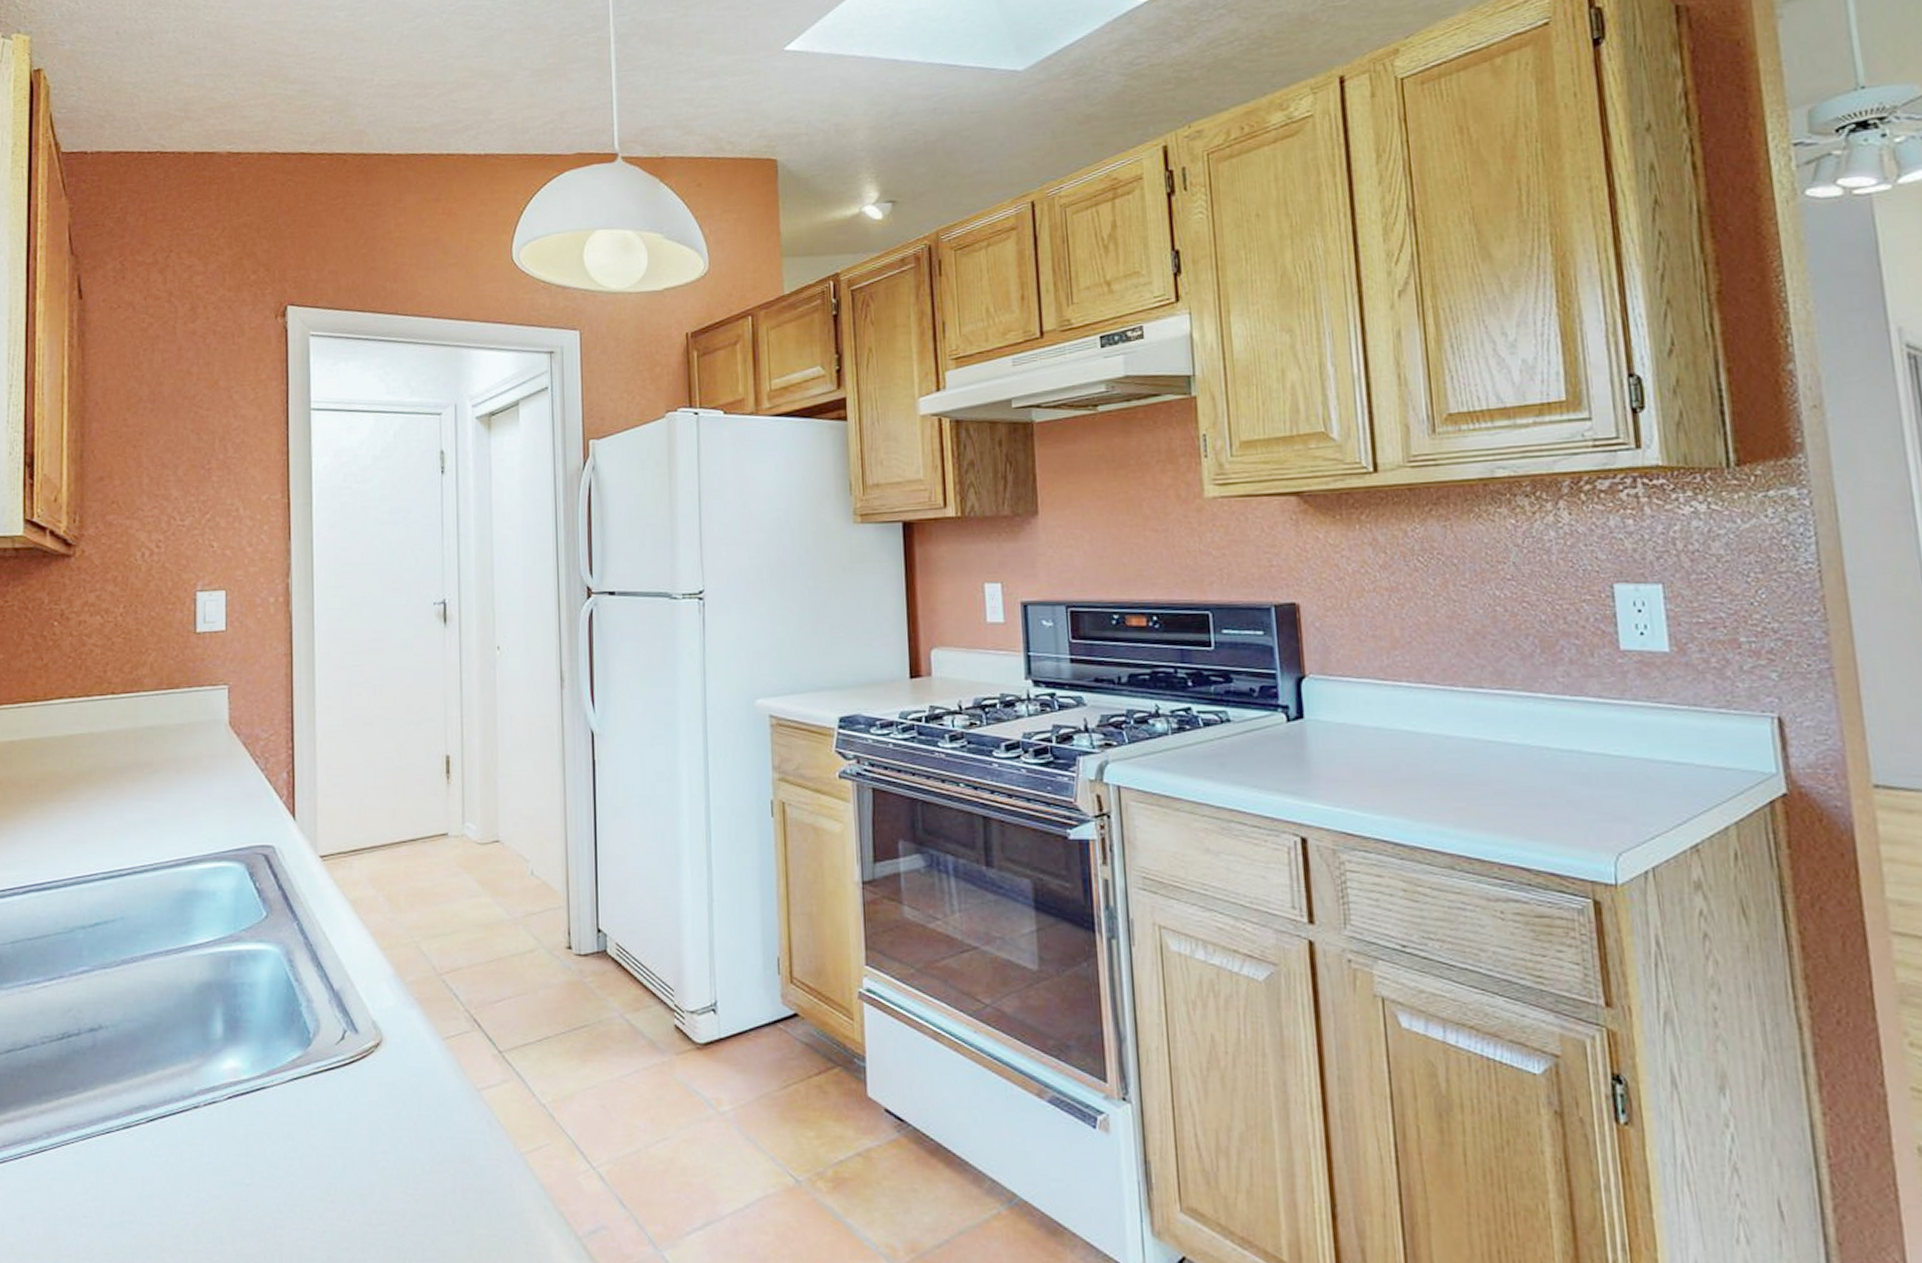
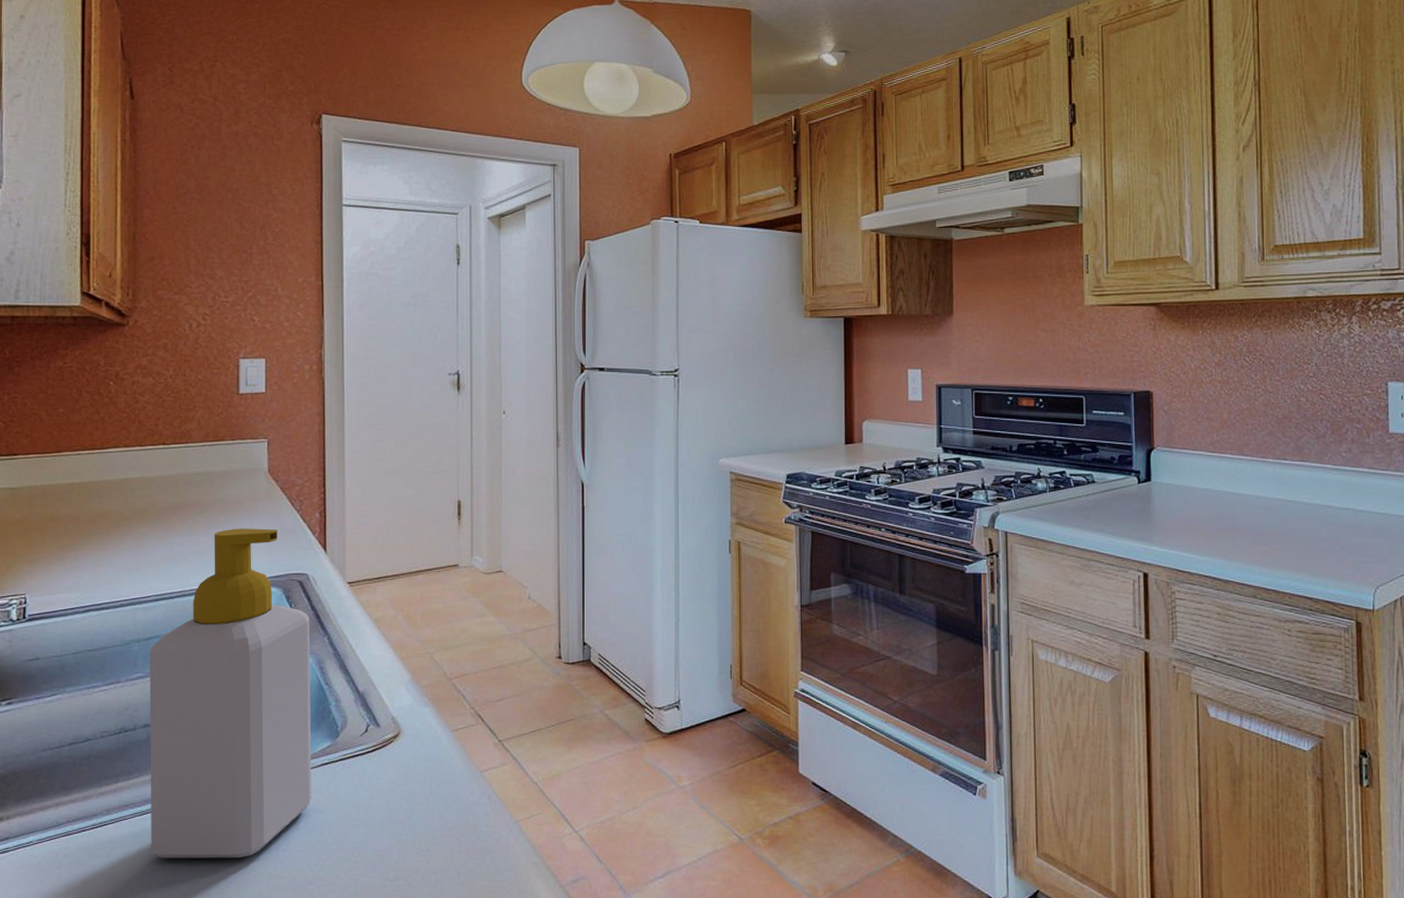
soap bottle: none [95,792,280,1195] -> present [149,528,312,859]

